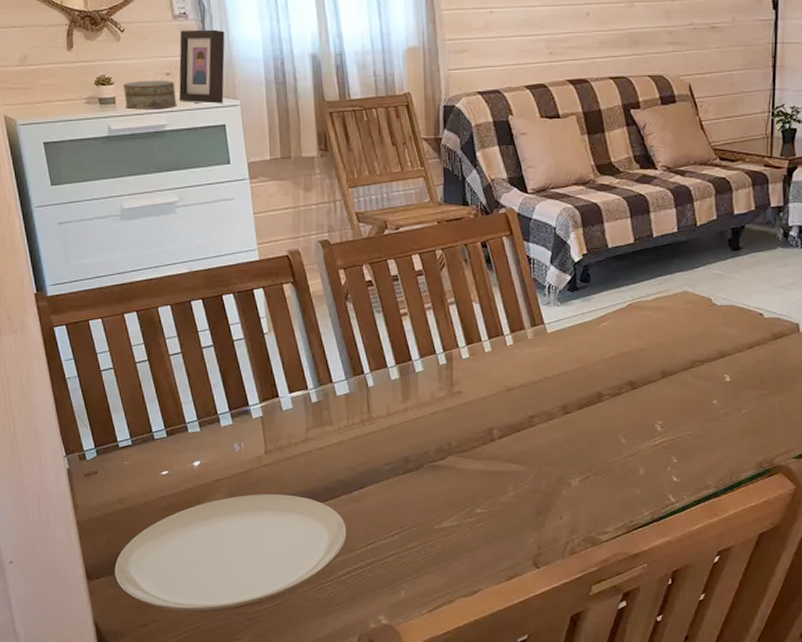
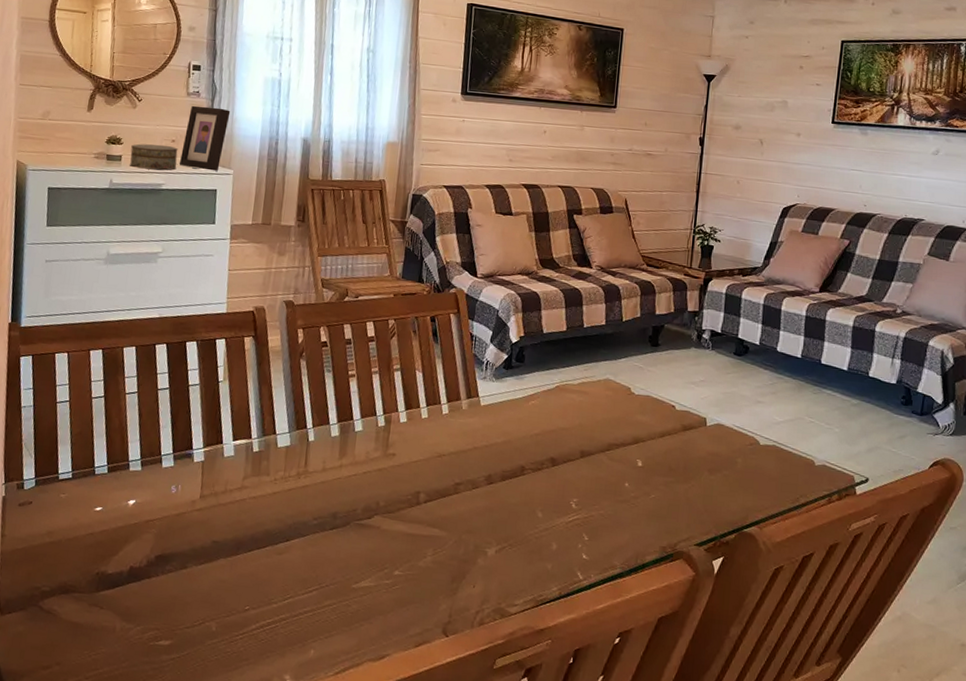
plate: present [114,494,347,613] -> none [27,538,267,658]

